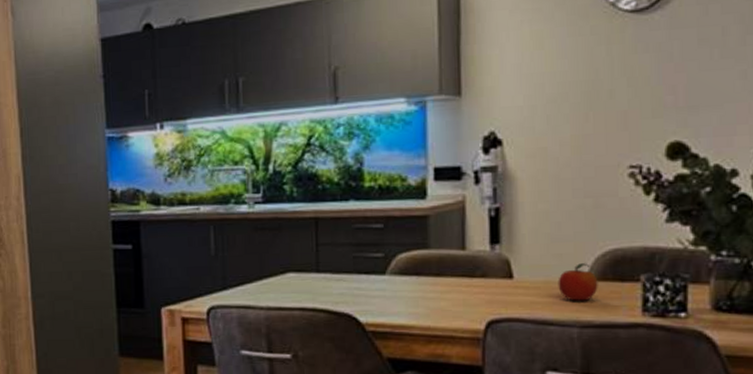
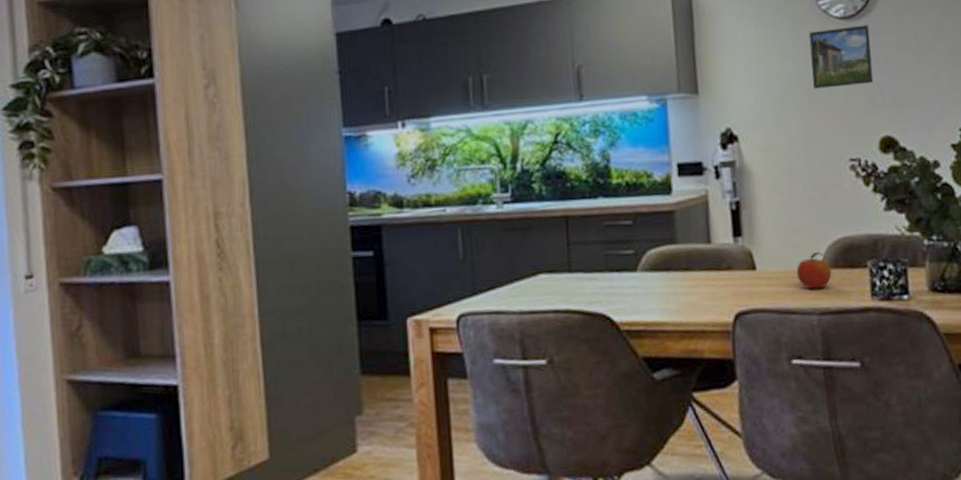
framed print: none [591,18,666,90] -> present [808,25,874,89]

